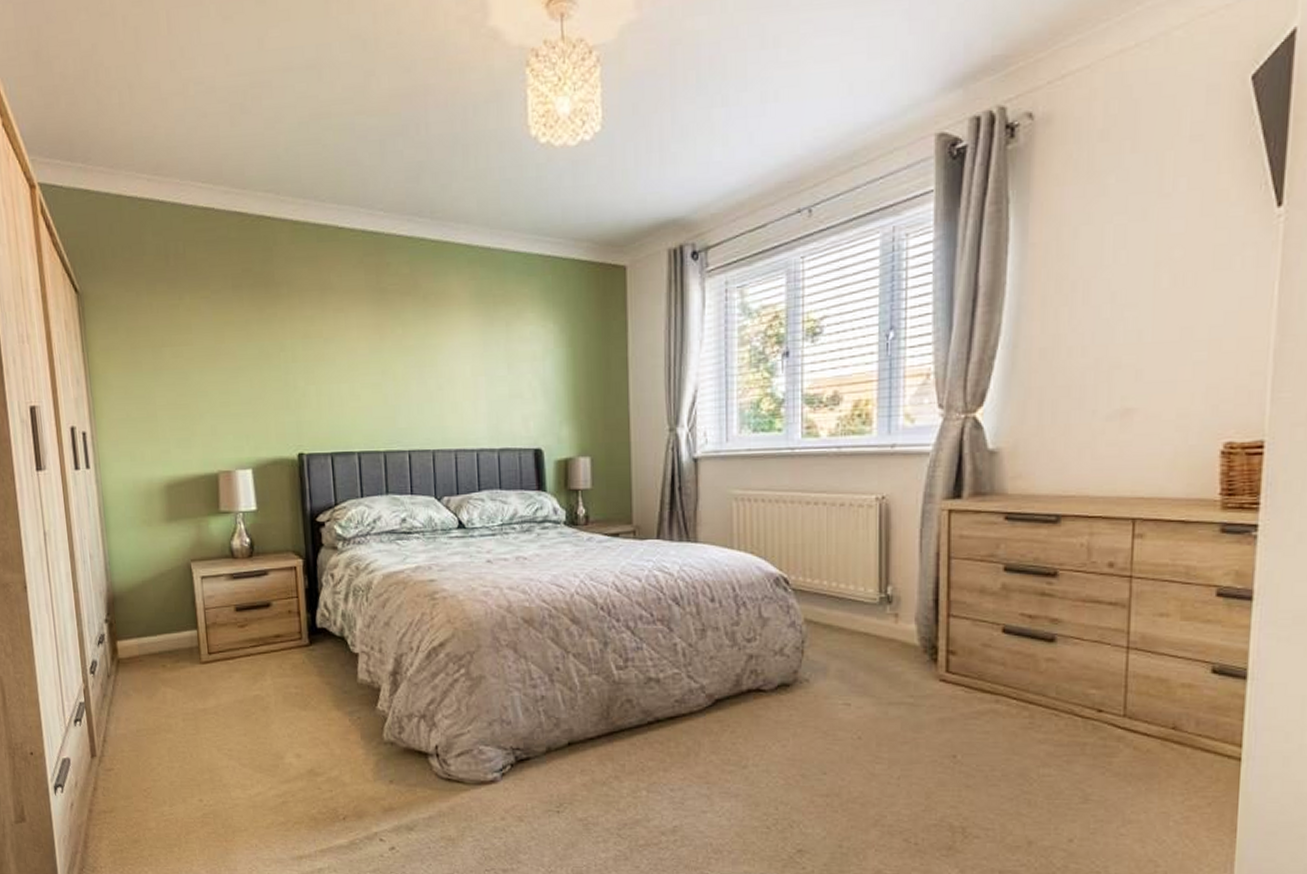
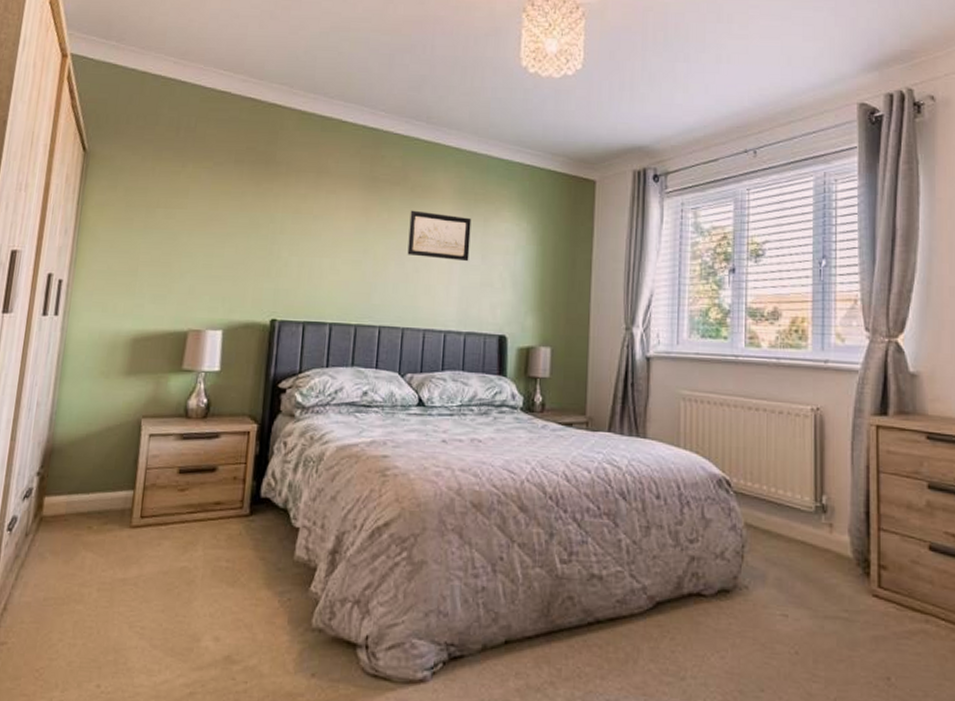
wall art: none [425,321,494,373] -> present [407,210,472,262]

